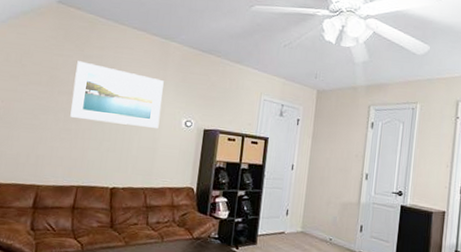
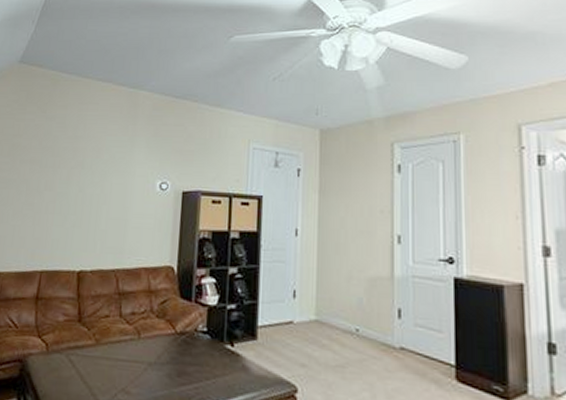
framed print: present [70,61,164,128] -> none [32,124,134,195]

